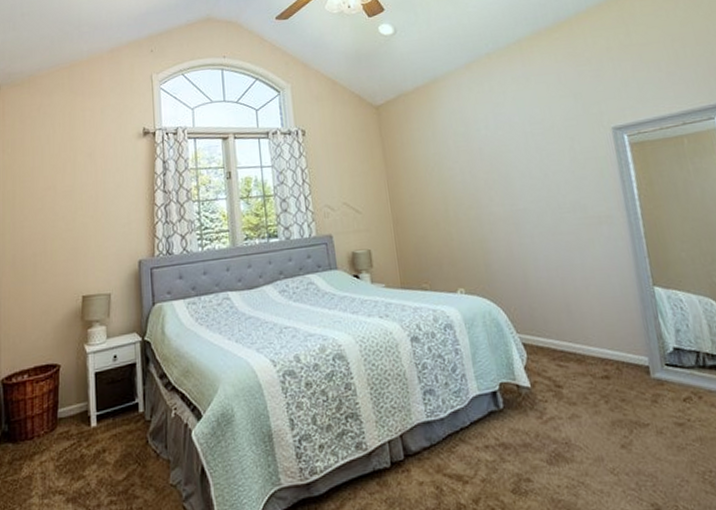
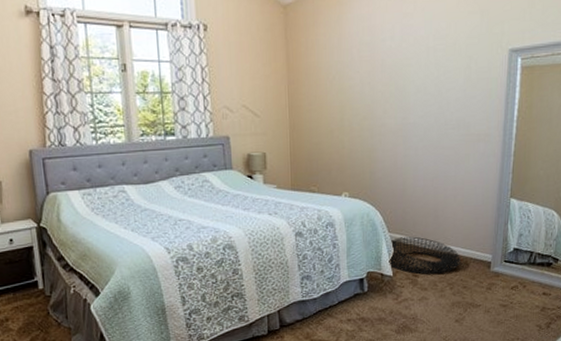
basket: none [521,337,611,385] -> present [389,236,460,275]

